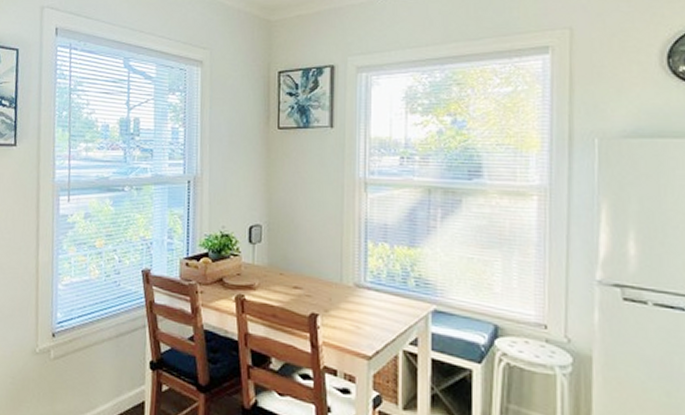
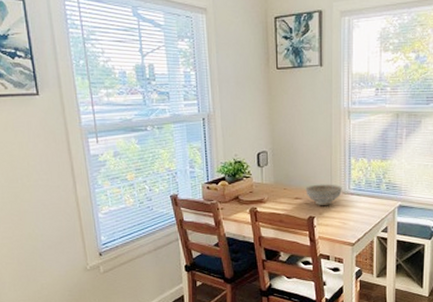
decorative bowl: none [307,271,355,300] -> present [305,184,342,205]

